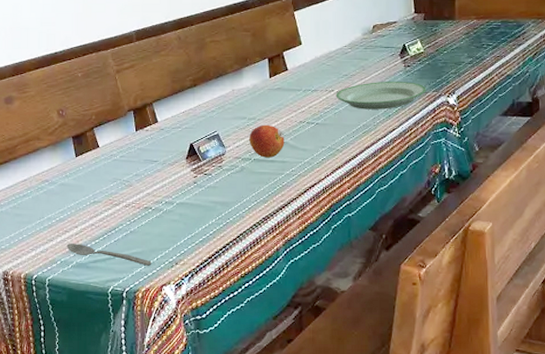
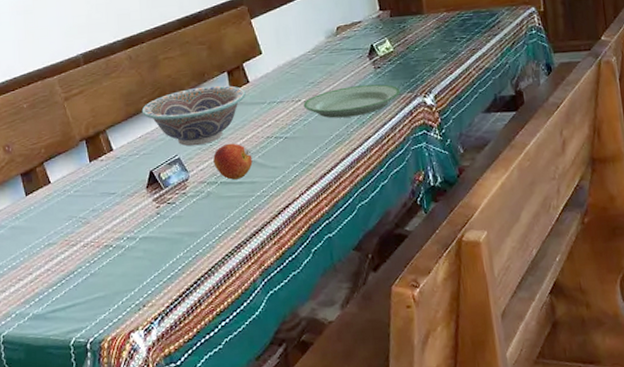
spoon: present [66,244,152,266] -> none [21,292,117,312]
decorative bowl: none [186,70,284,124] -> present [141,85,246,146]

